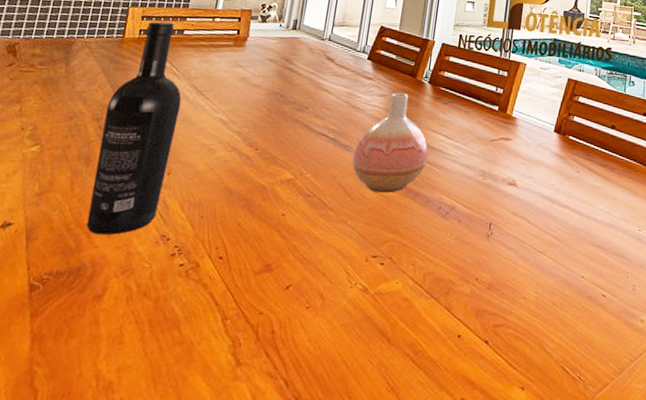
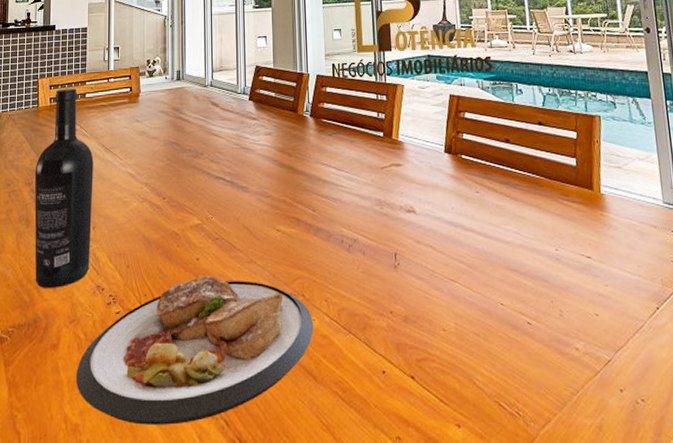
plate: none [117,231,397,384] -> present [75,275,314,425]
vase: present [352,92,429,193] -> none [251,129,322,231]

